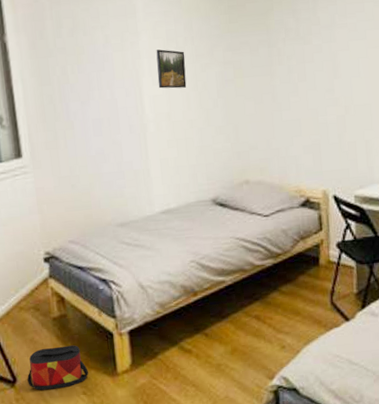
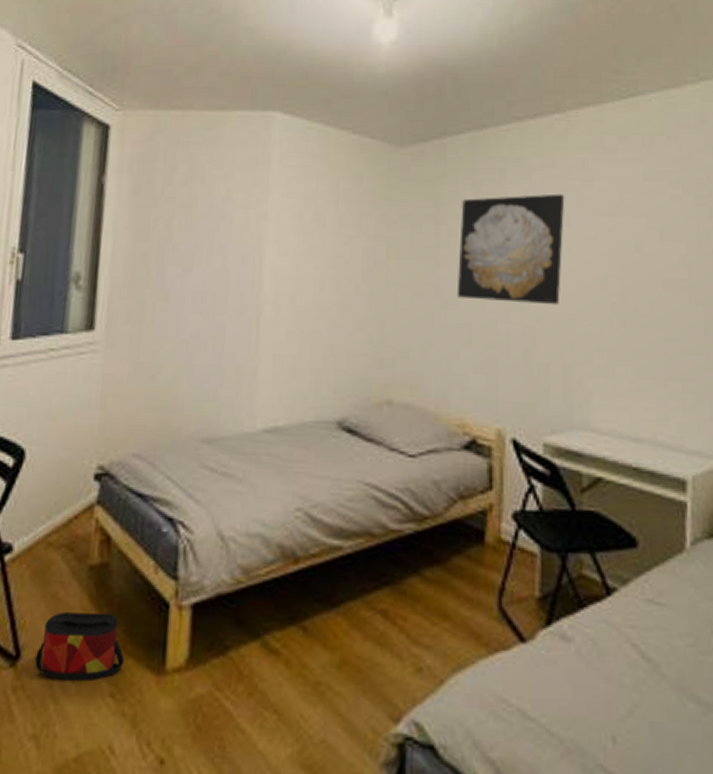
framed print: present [156,49,187,89] -> none [285,212,325,264]
wall art: none [286,14,362,102] -> present [456,193,565,305]

